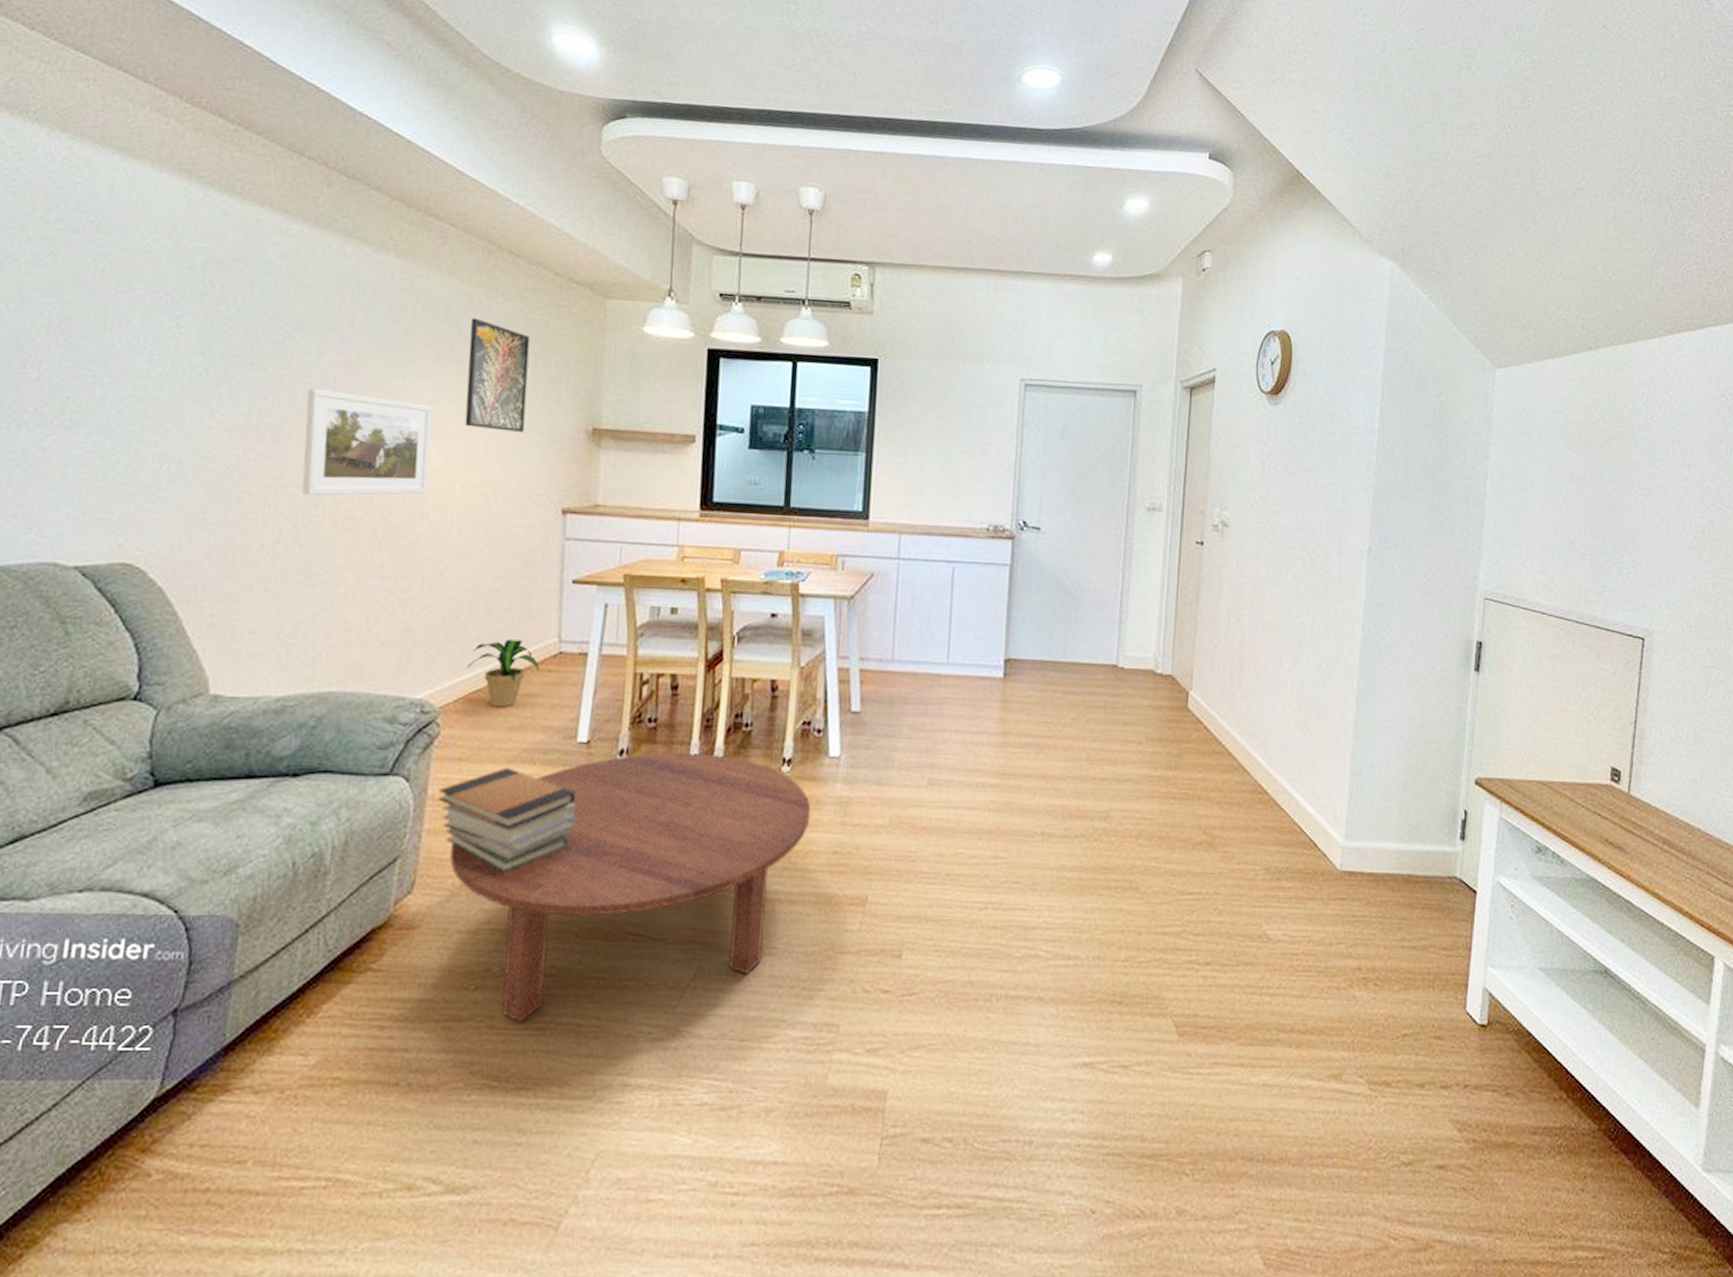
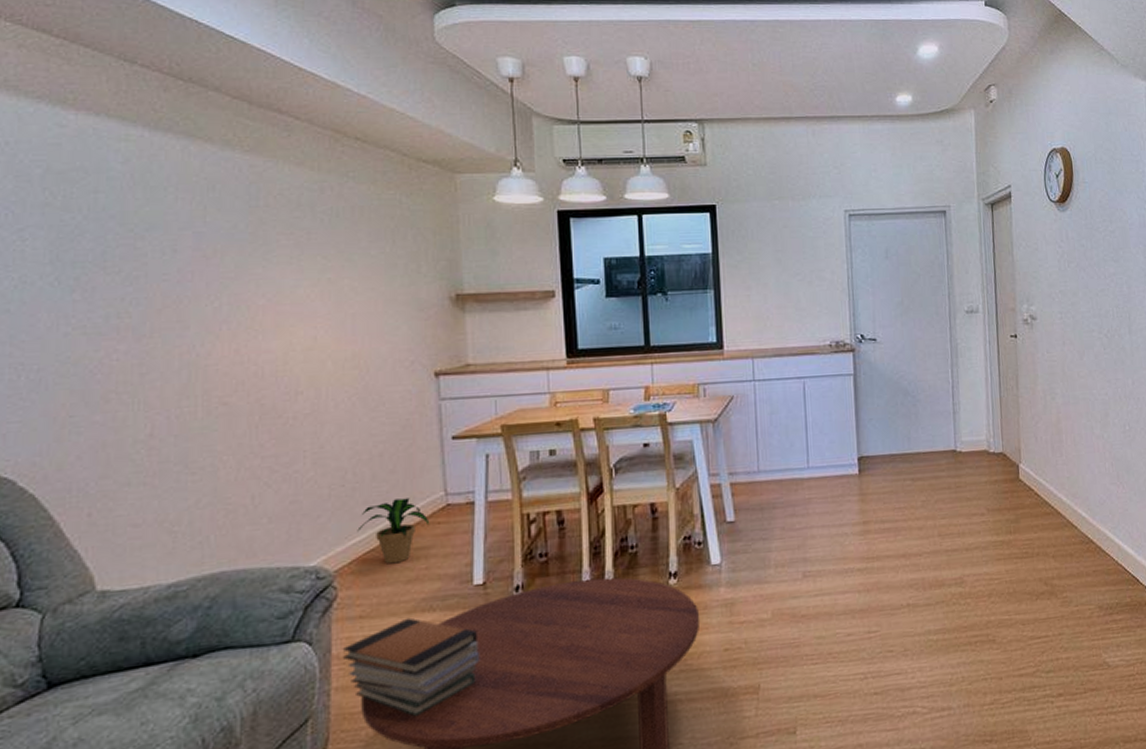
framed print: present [302,388,433,496] -> none [166,284,300,388]
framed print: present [464,318,531,432] -> none [324,203,390,306]

